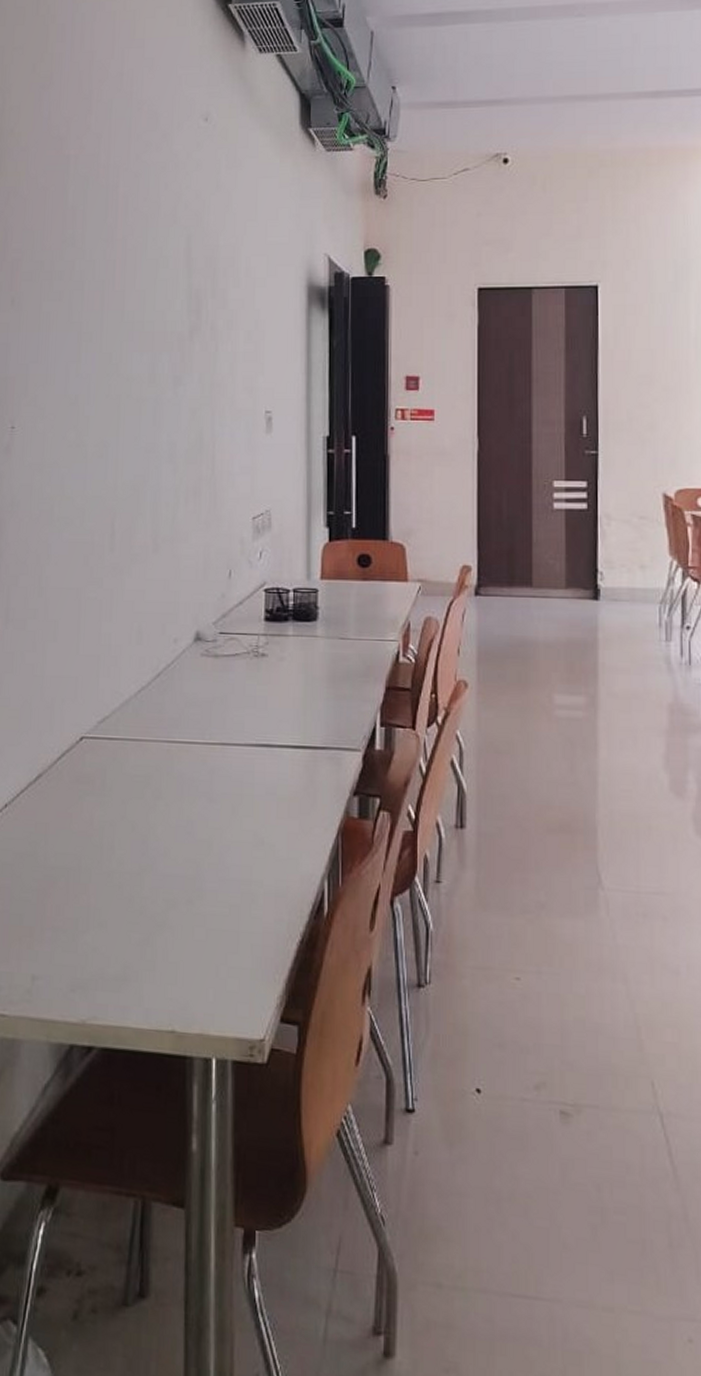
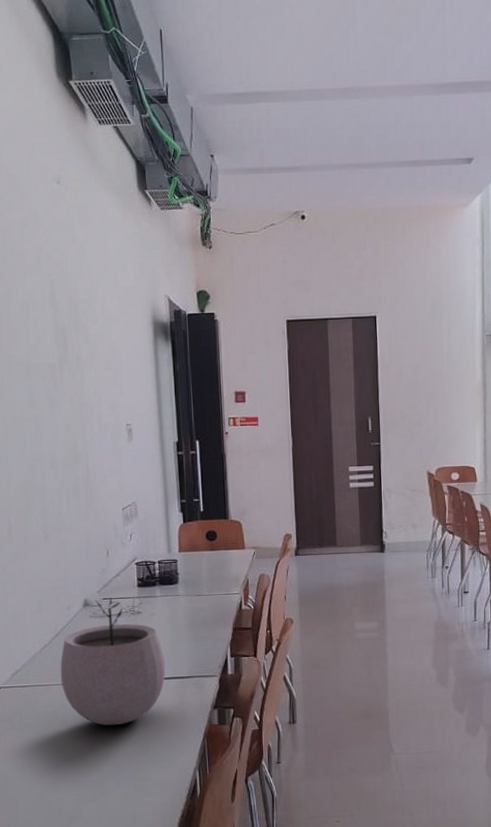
plant pot: none [158,632,294,804] -> present [60,597,166,726]

